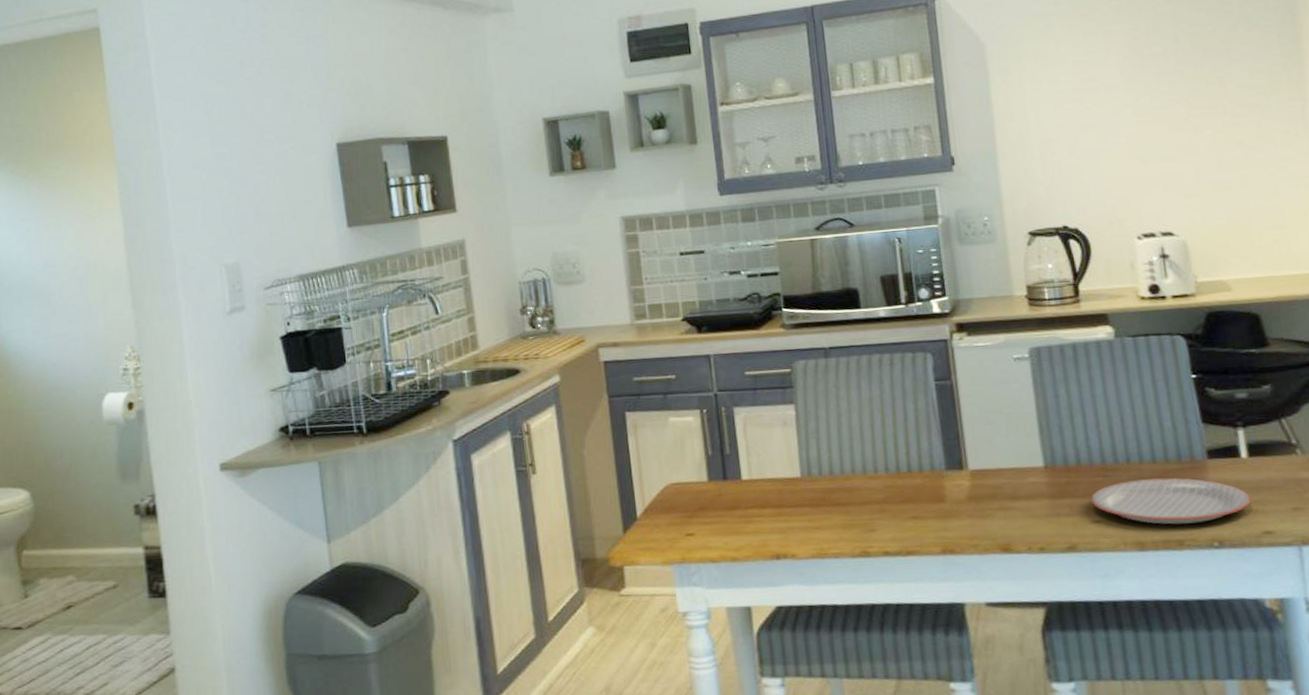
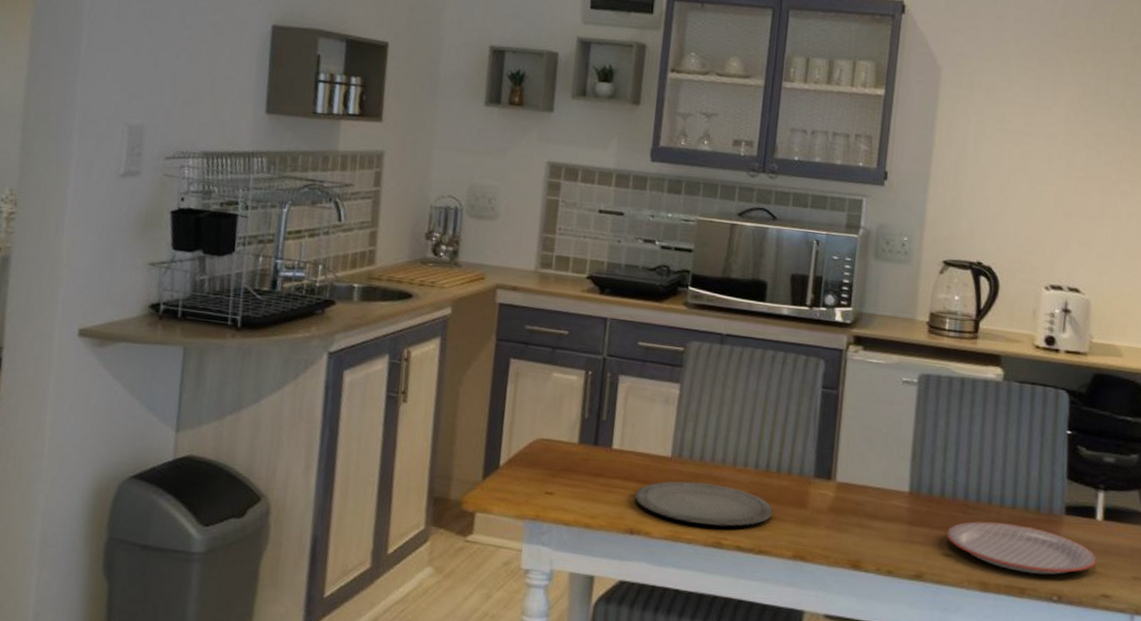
plate: none [774,495,913,538] -> present [635,481,773,527]

